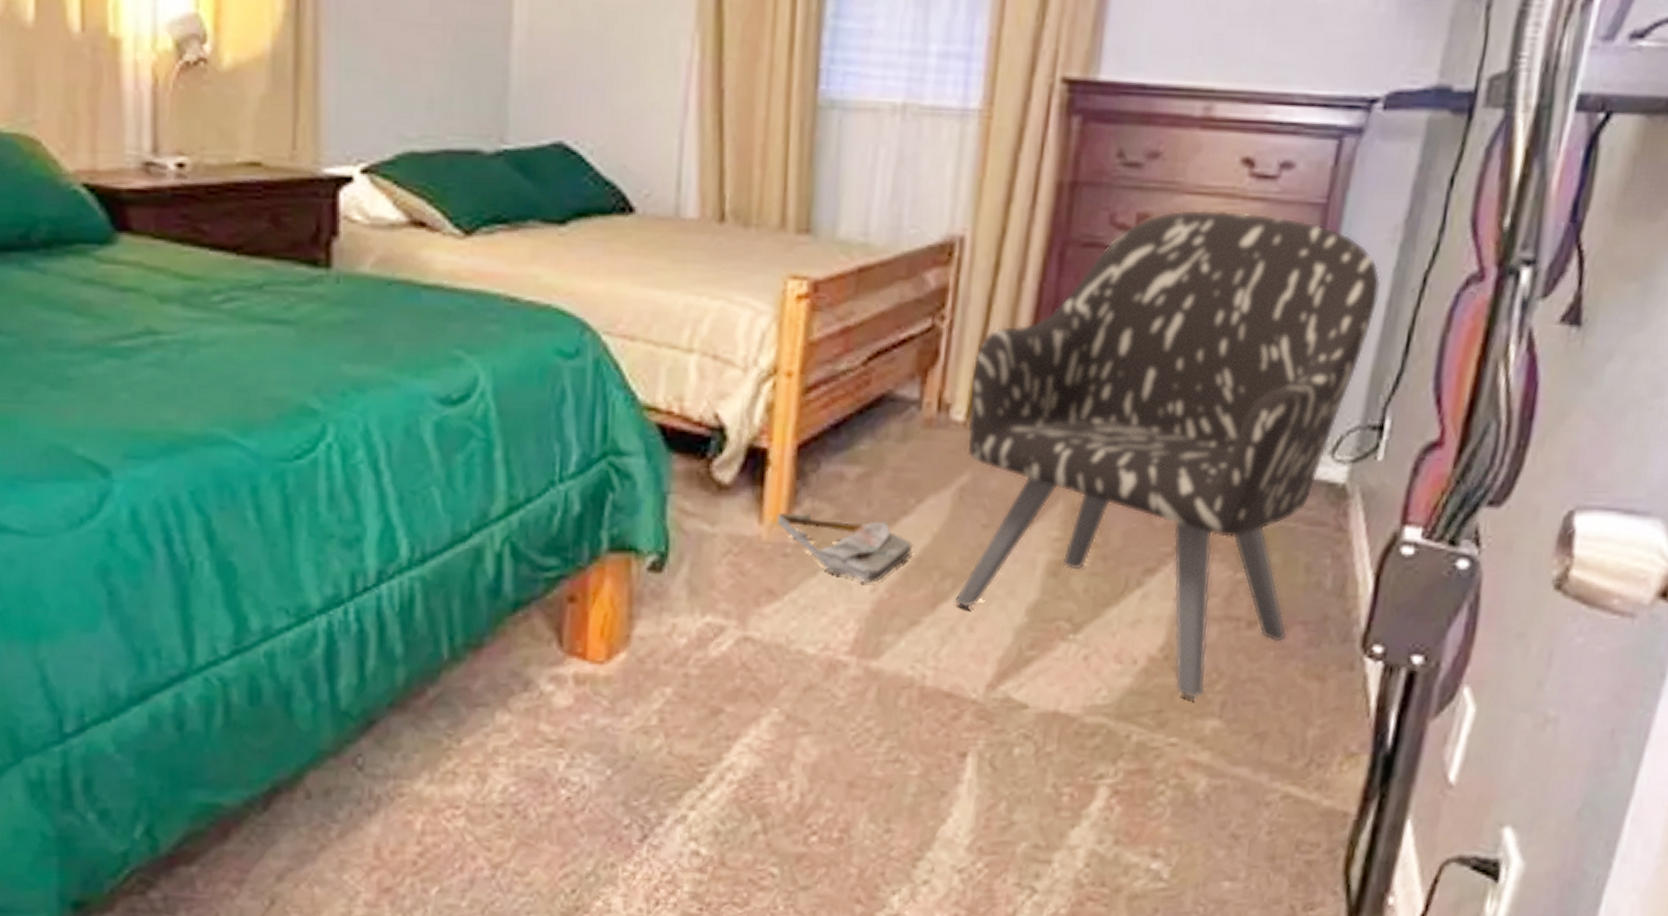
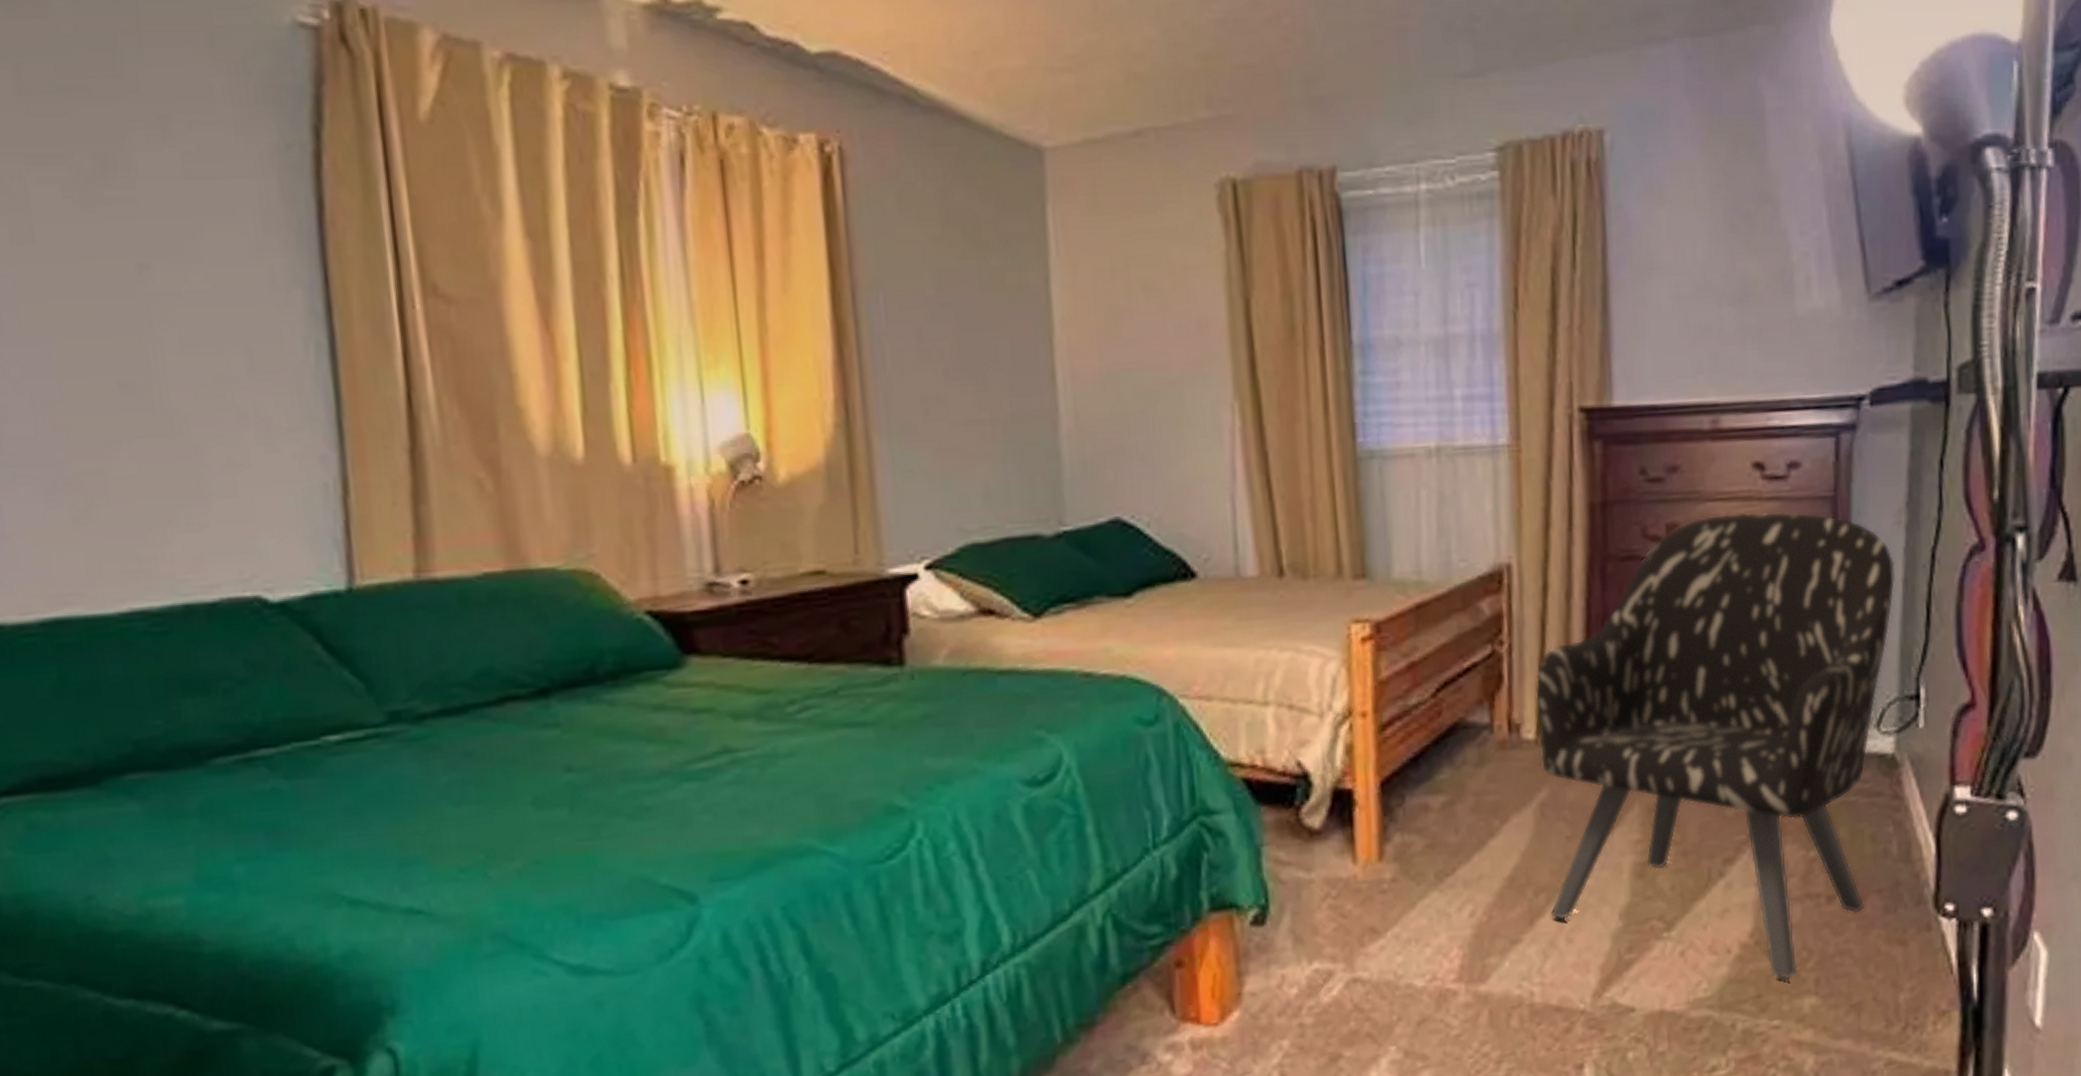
bag: present [777,512,913,584] -> none [1369,845,1504,909]

